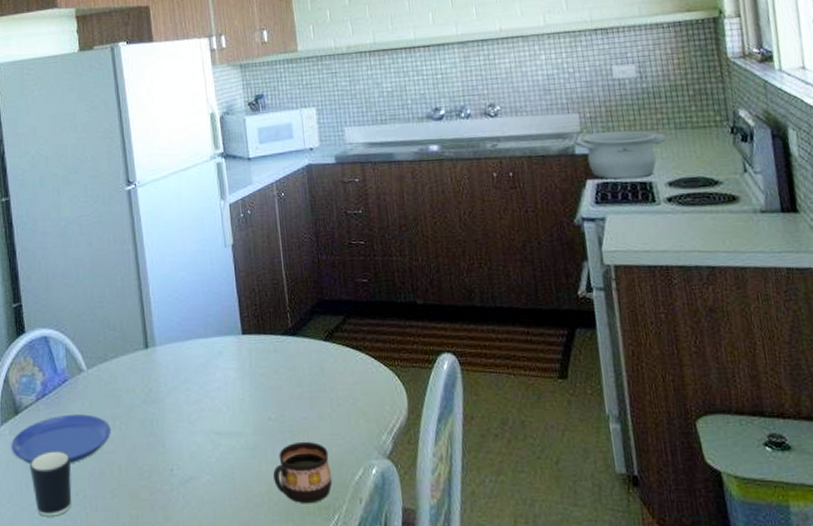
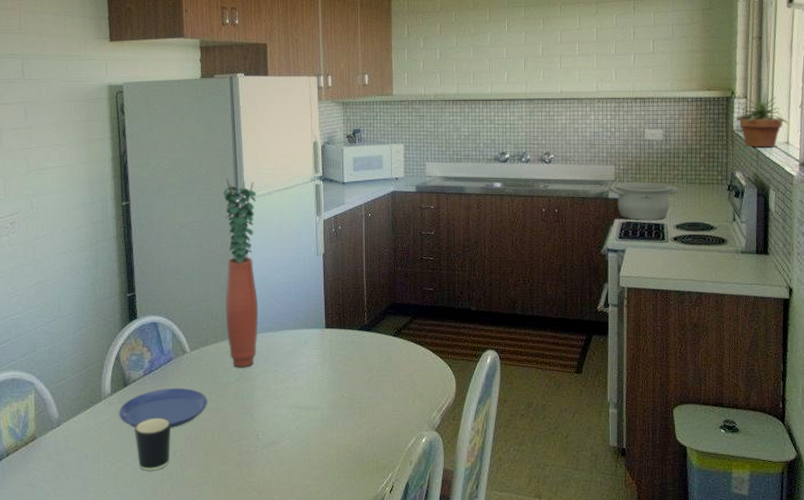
vase: none [112,163,163,388] -> present [223,179,258,368]
cup: present [273,441,333,503] -> none [342,415,390,464]
potted plant: none [726,11,804,78] -> present [733,95,790,148]

